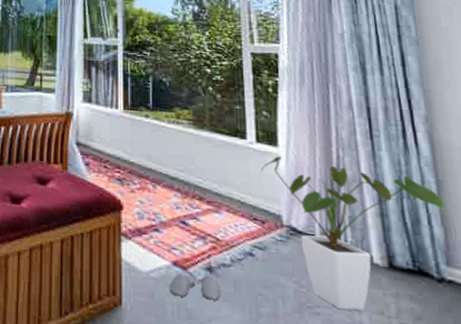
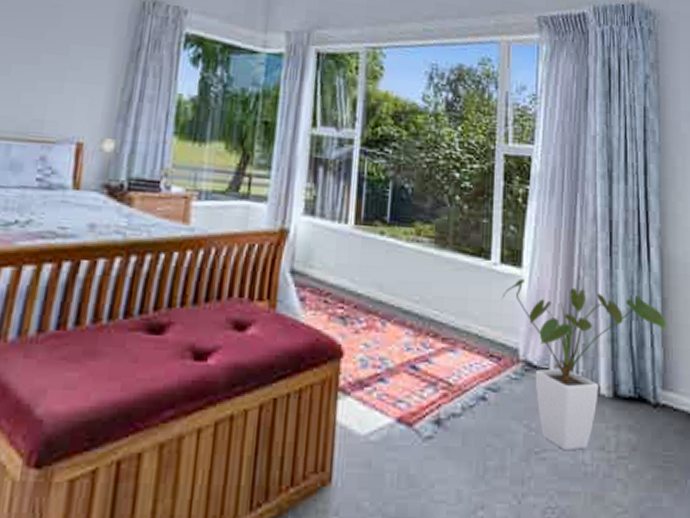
slippers: present [169,274,221,301] -> none [390,430,448,461]

